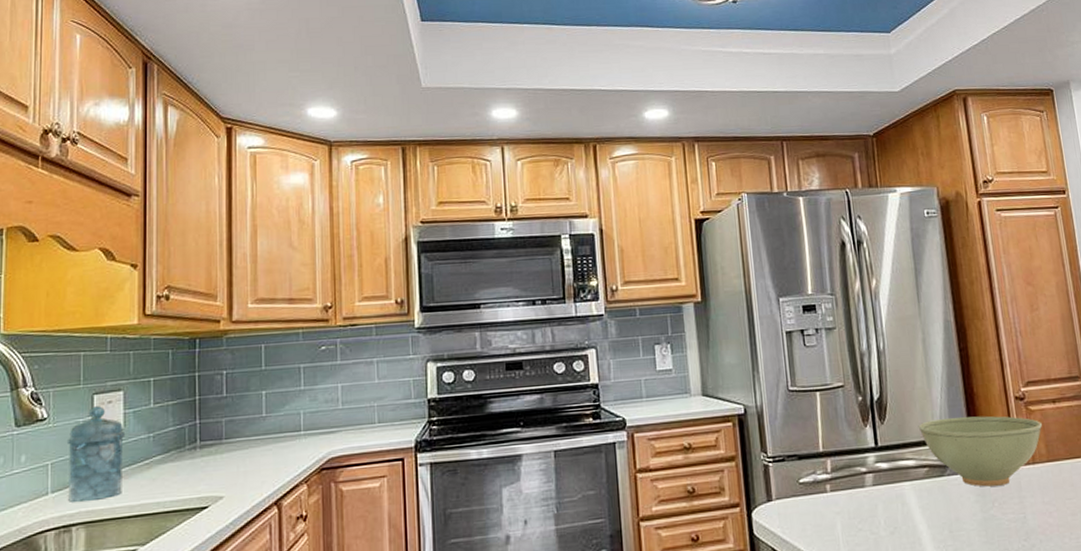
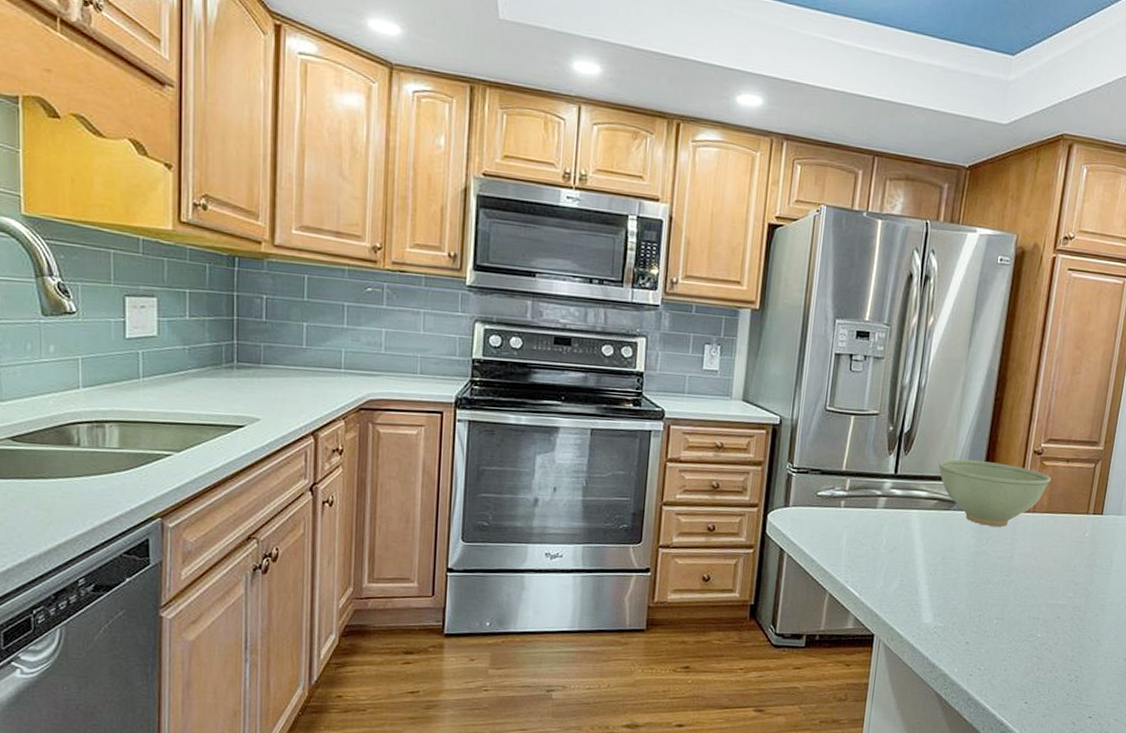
canister: present [66,406,126,503] -> none [97,308,160,402]

